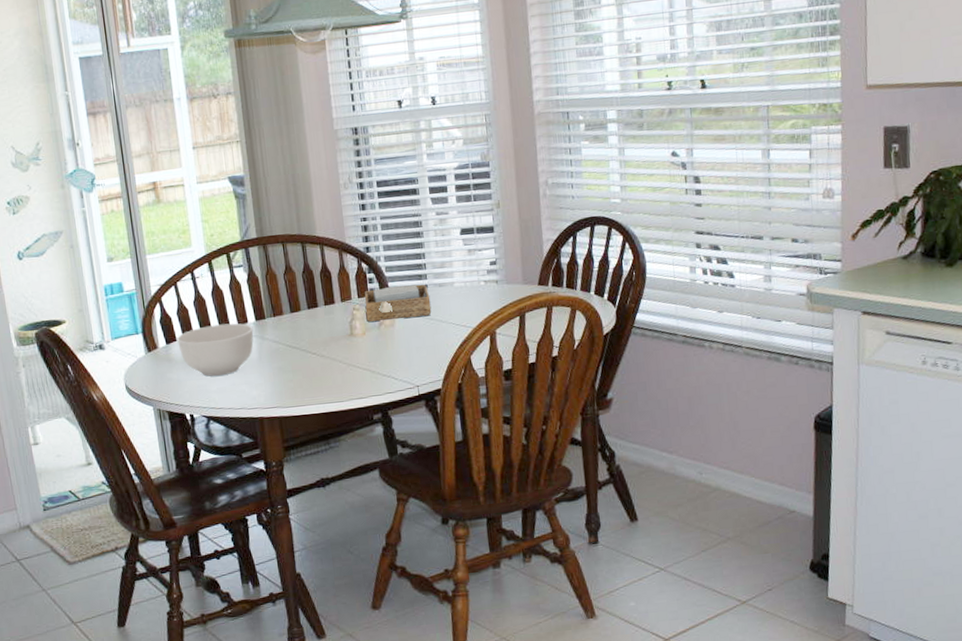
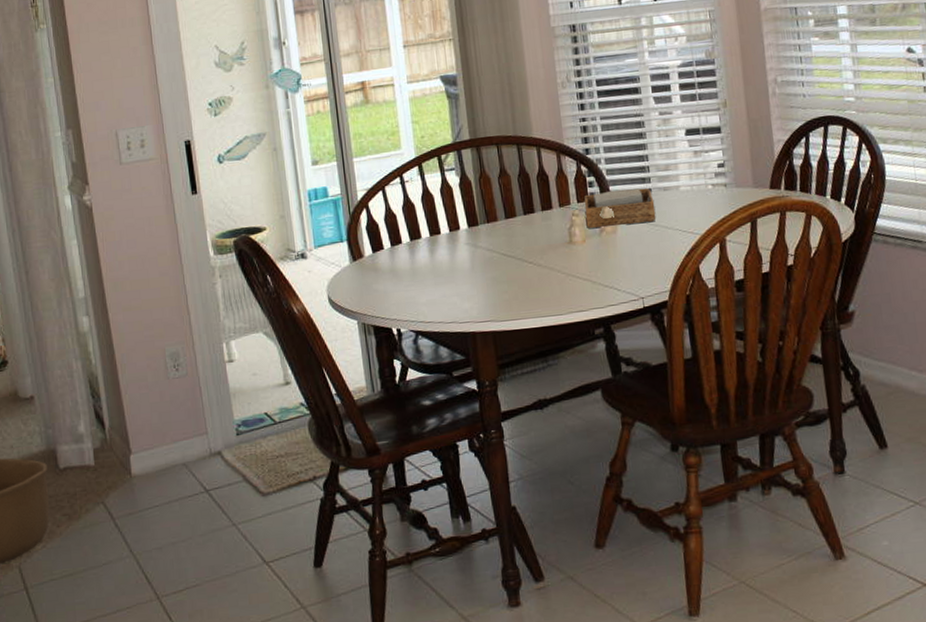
bowl: present [176,323,254,377] -> none [383,230,466,288]

